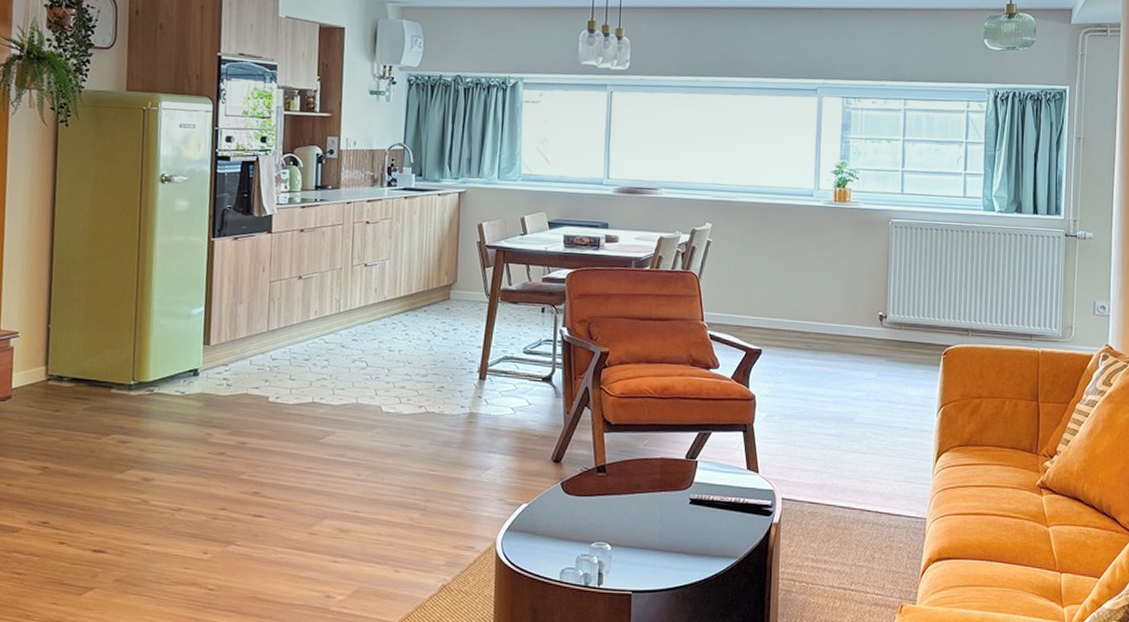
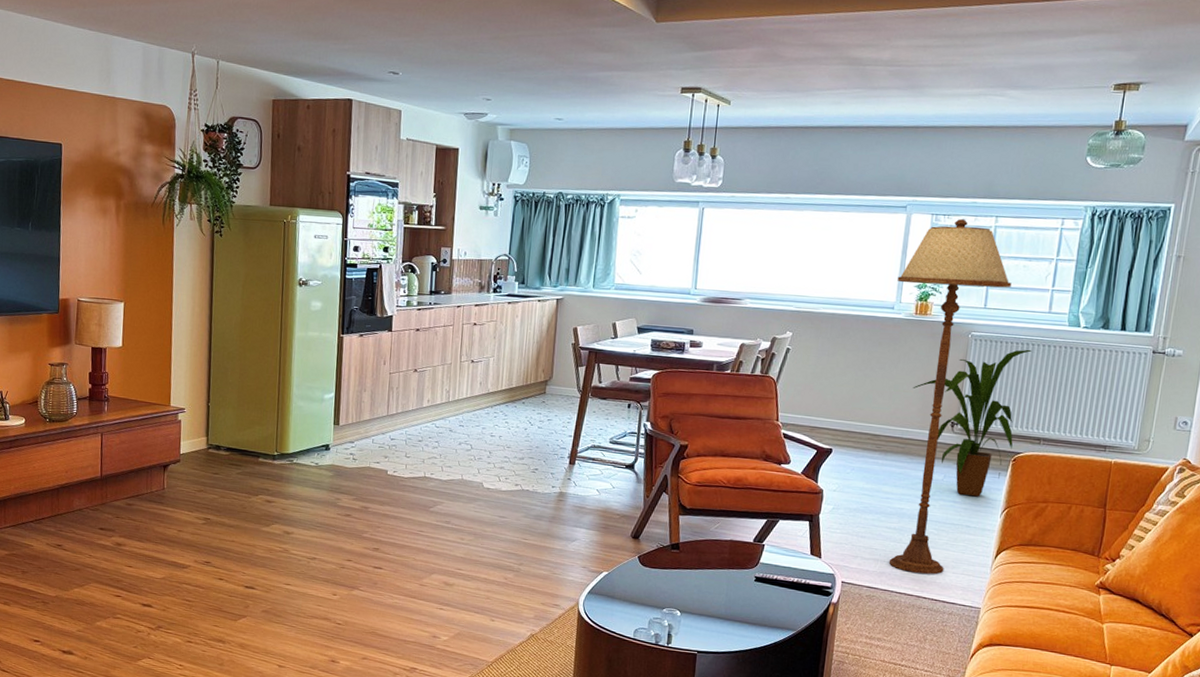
floor lamp: none [814,102,925,484] -> present [888,219,1012,575]
house plant: none [838,235,951,395] -> present [913,349,1032,497]

